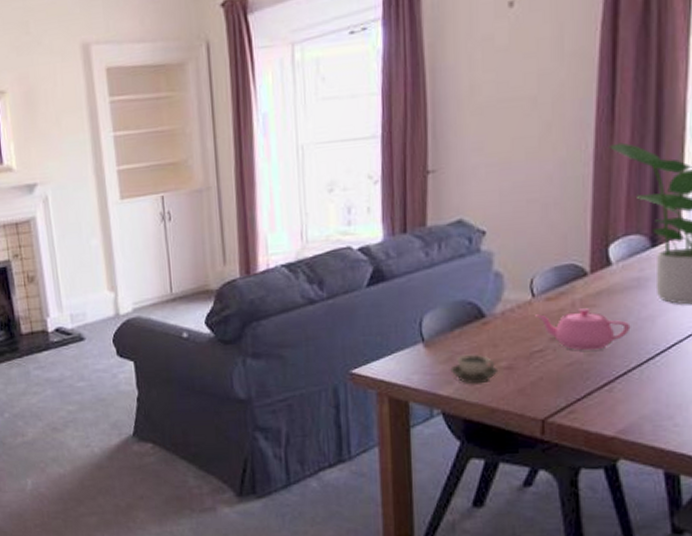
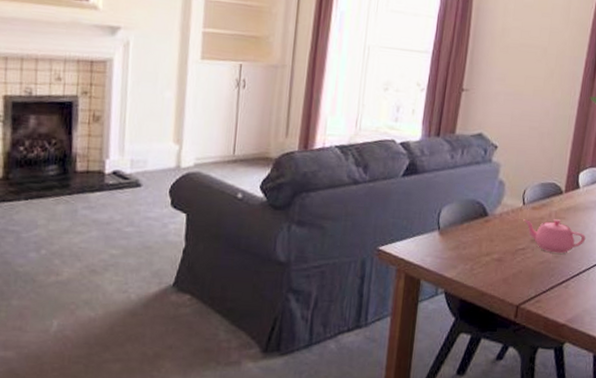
cup: present [450,354,499,384] -> none [456,245,491,271]

